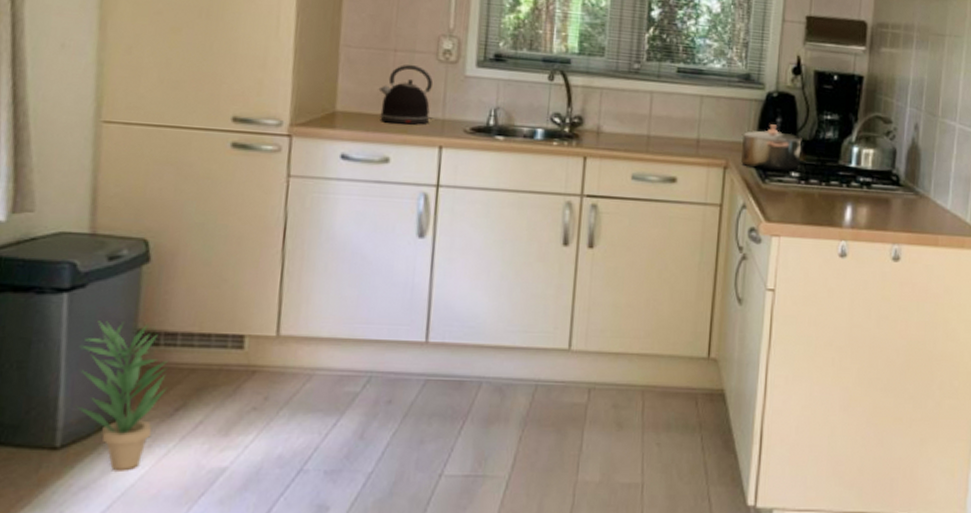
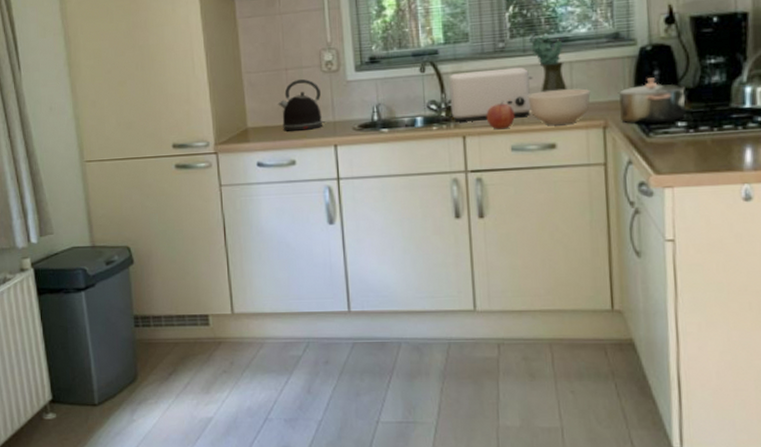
potted plant: present [75,321,169,471] -> none [99,310,161,421]
toaster: none [574,87,664,146] -> present [449,67,533,122]
fruit: none [611,125,641,155] -> present [486,101,515,130]
bowl: none [655,121,717,160] -> present [527,88,591,126]
vase: none [664,58,697,125] -> present [529,32,568,93]

